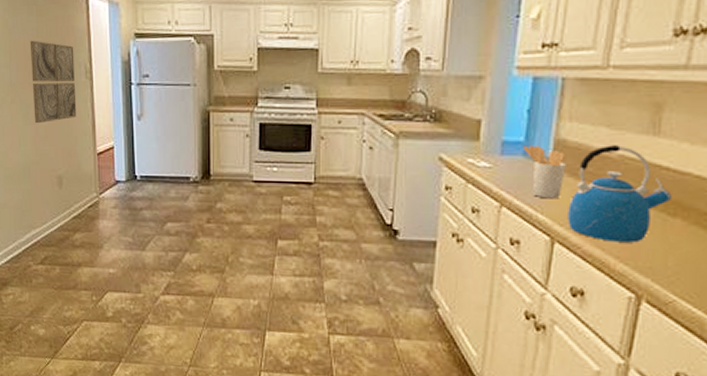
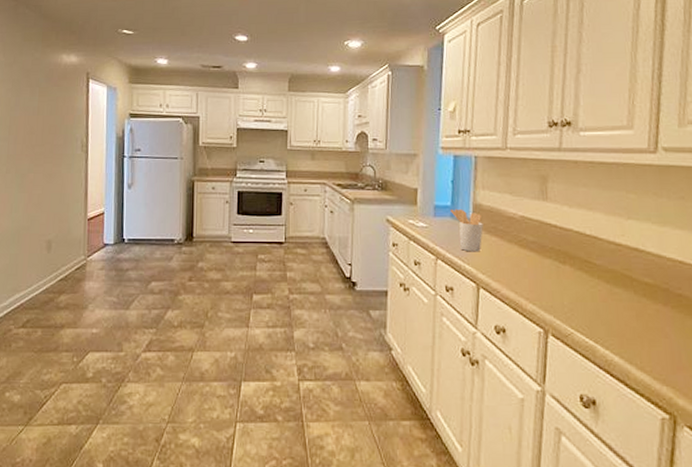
wall art: present [30,40,77,124] -> none [28,117,72,192]
kettle: present [568,145,672,243] -> none [487,208,561,286]

